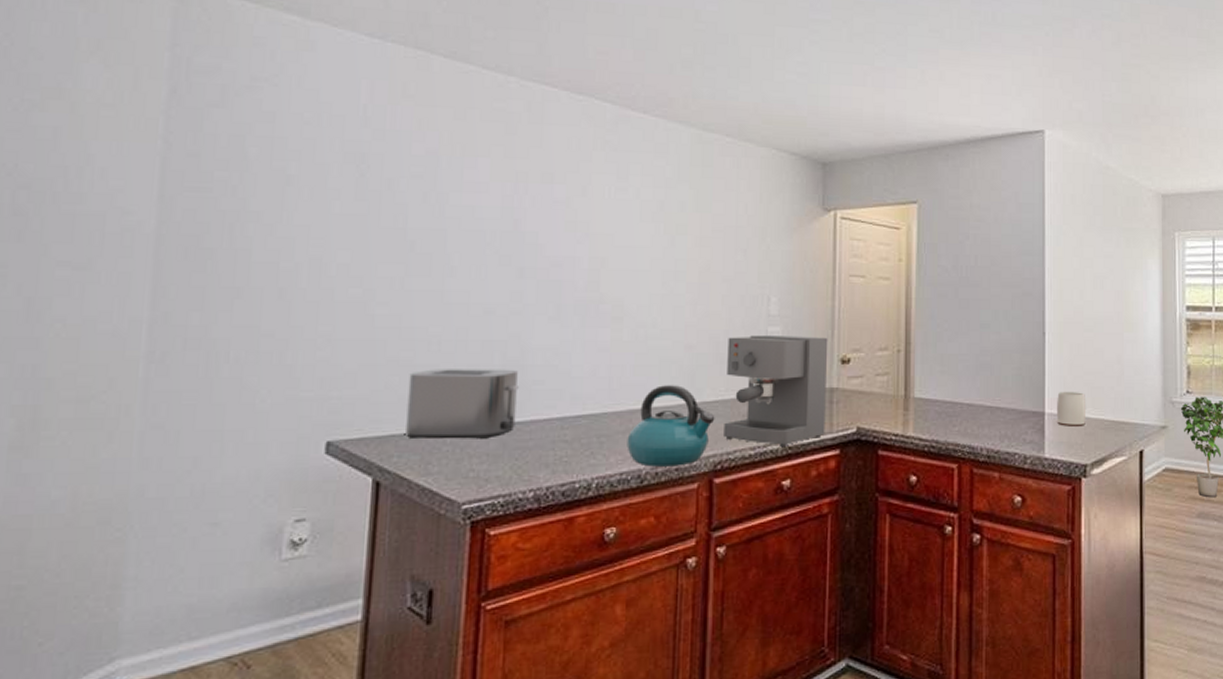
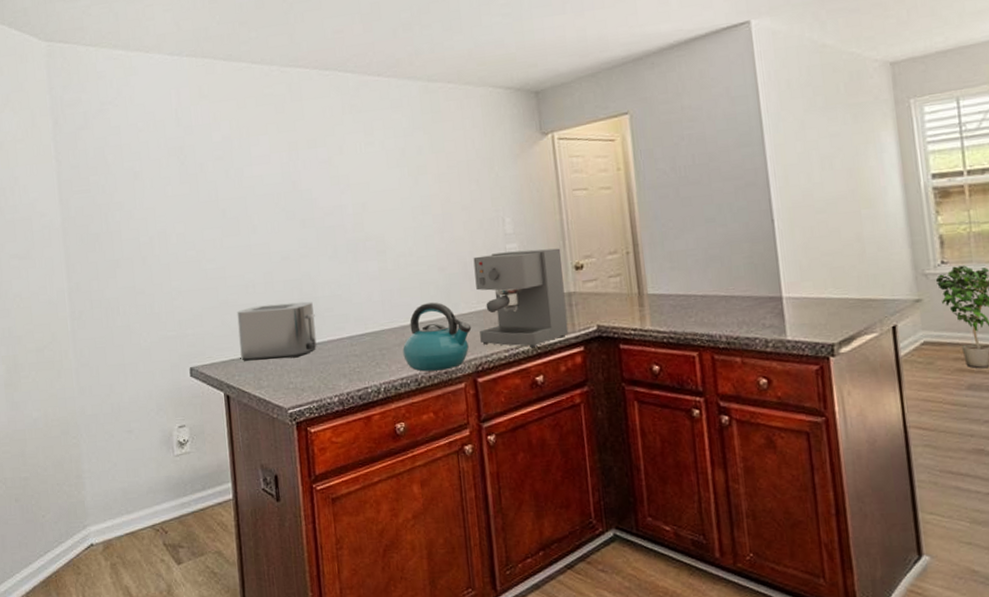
mug: present [1057,391,1087,428] -> none [794,273,828,309]

